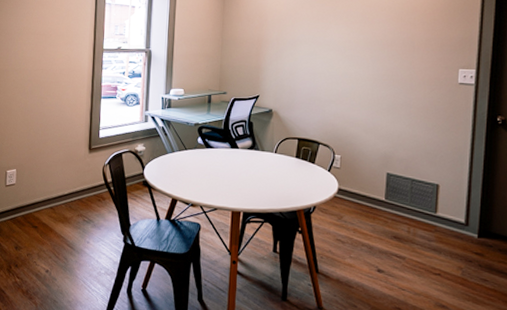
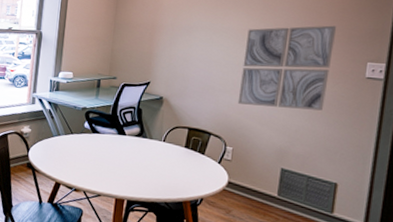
wall art: none [343,35,430,116] -> present [237,25,337,111]

